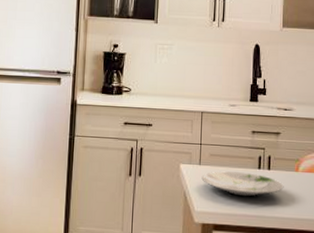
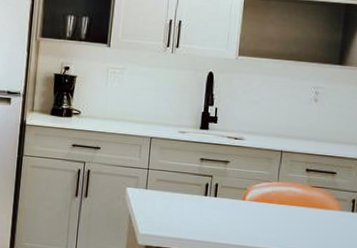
plate: present [201,171,284,197] -> none [147,196,230,223]

